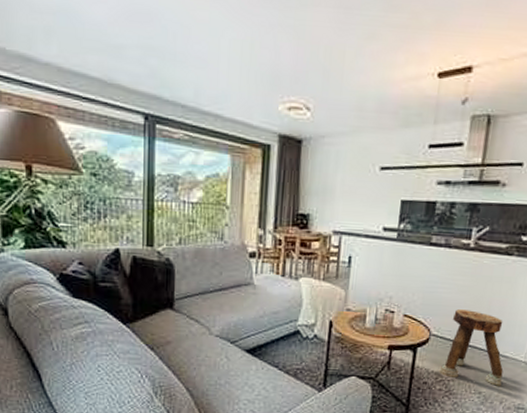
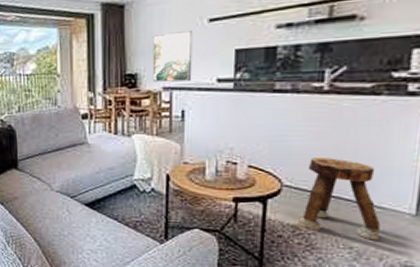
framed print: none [323,175,365,227] -> present [152,31,193,82]

